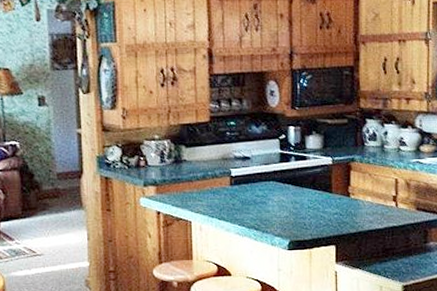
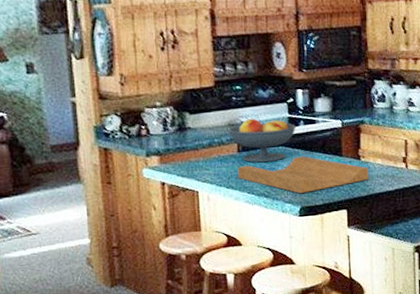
fruit bowl: none [221,153,287,196] -> present [228,118,296,163]
cutting board: none [229,191,358,227] -> present [237,156,369,193]

